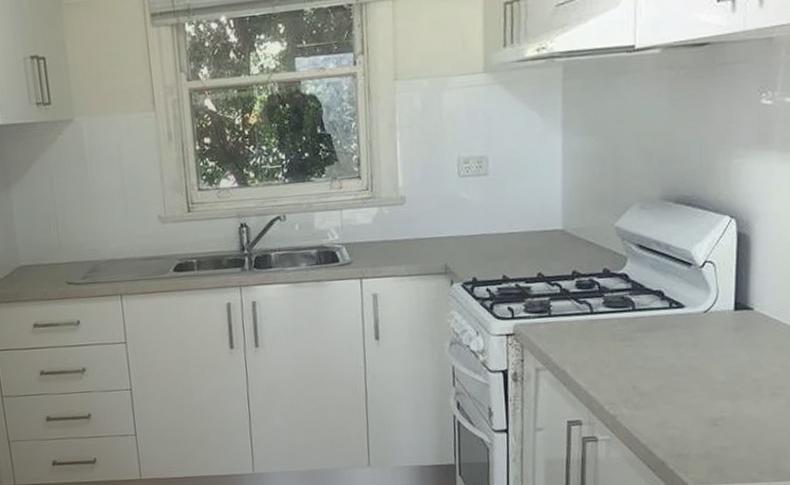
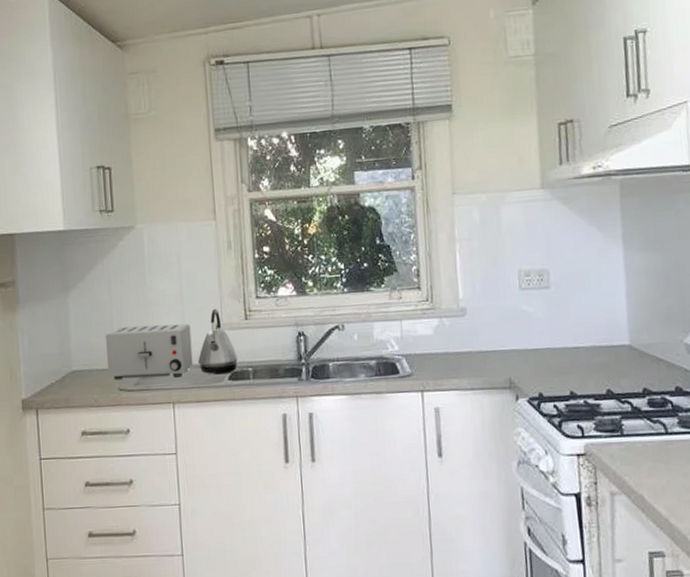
toaster: none [50,217,139,274] -> present [105,323,193,381]
kettle: none [143,201,183,267] -> present [198,308,239,375]

